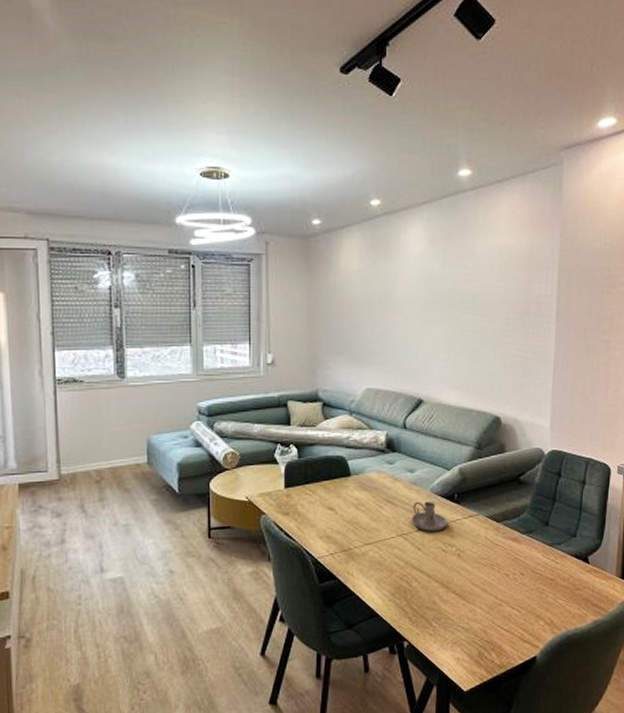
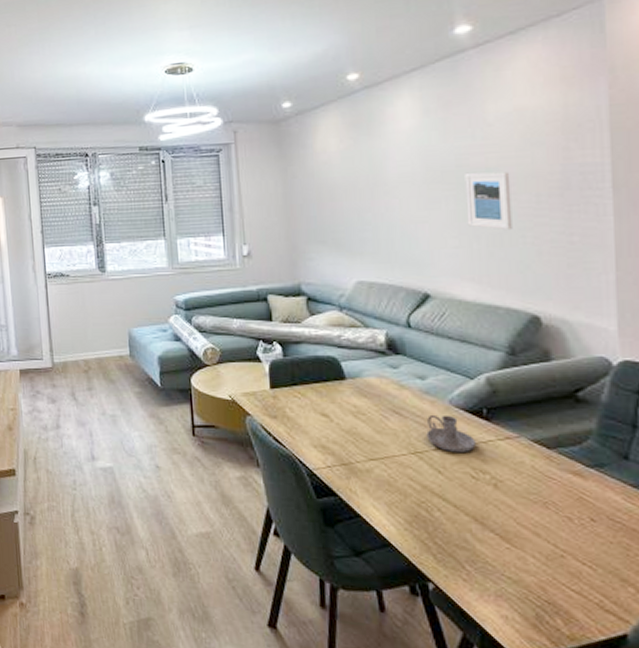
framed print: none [455,296,489,347] -> present [465,172,513,231]

